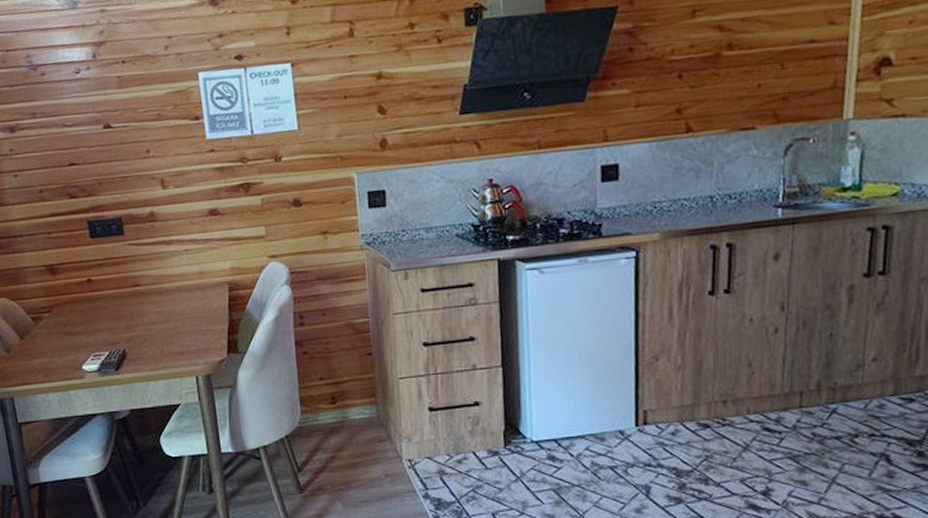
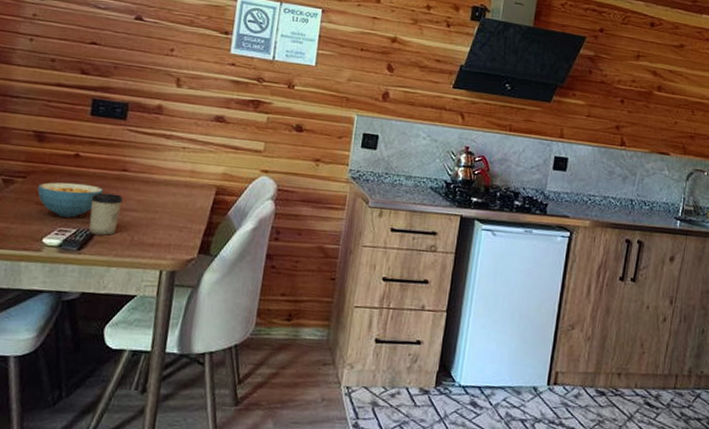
cereal bowl: none [64,306,123,343] -> present [37,182,104,218]
cup: none [113,310,145,353] -> present [89,192,123,236]

